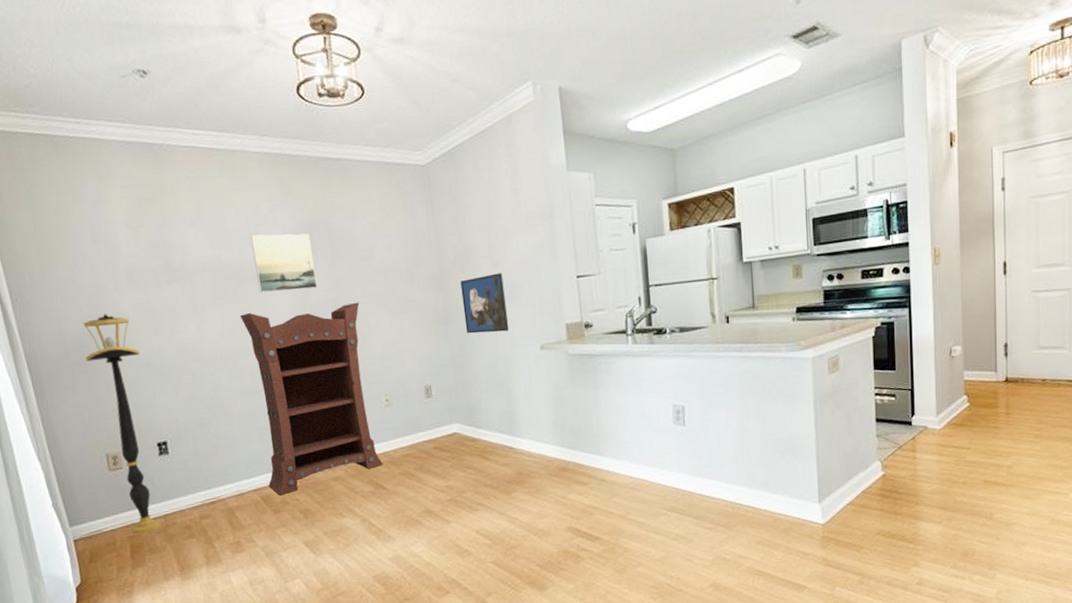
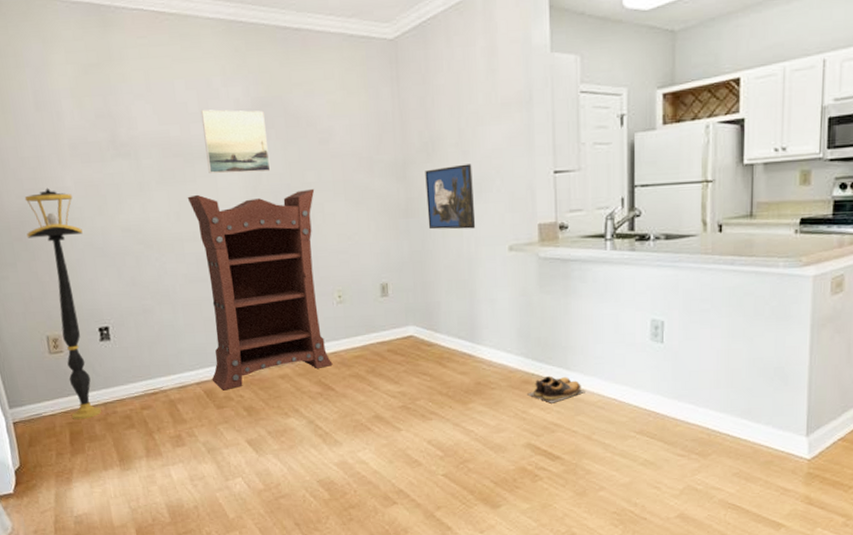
shoes: none [566,462,618,488] -> present [527,375,585,403]

